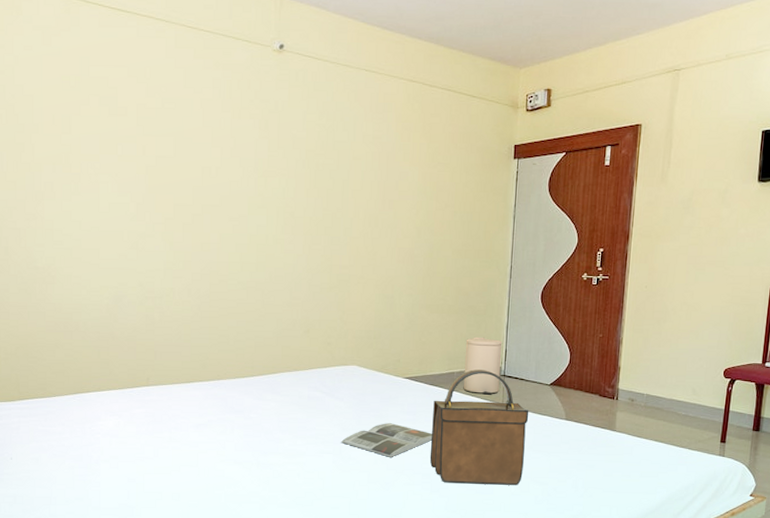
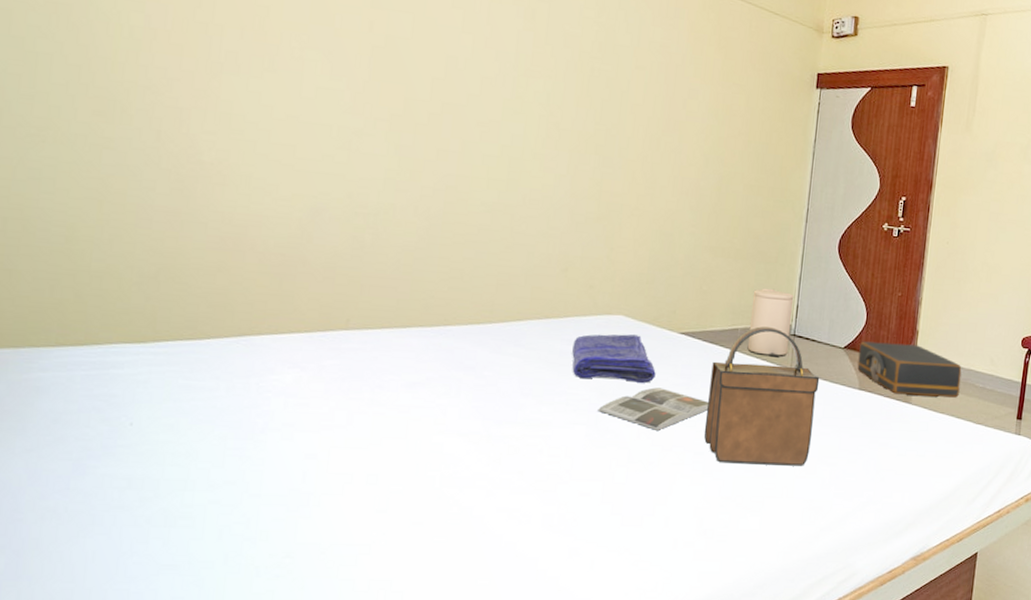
towel: none [318,381,386,419] -> present [572,334,656,383]
suitcase: none [563,378,664,425] -> present [857,341,962,398]

